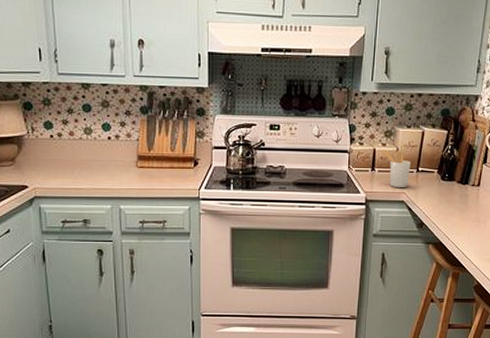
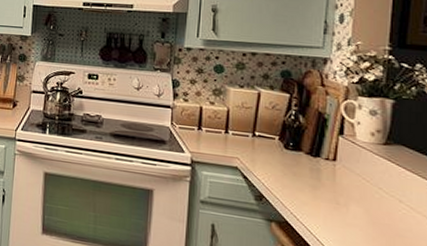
utensil holder: present [380,149,411,187] -> none [208,108,245,152]

